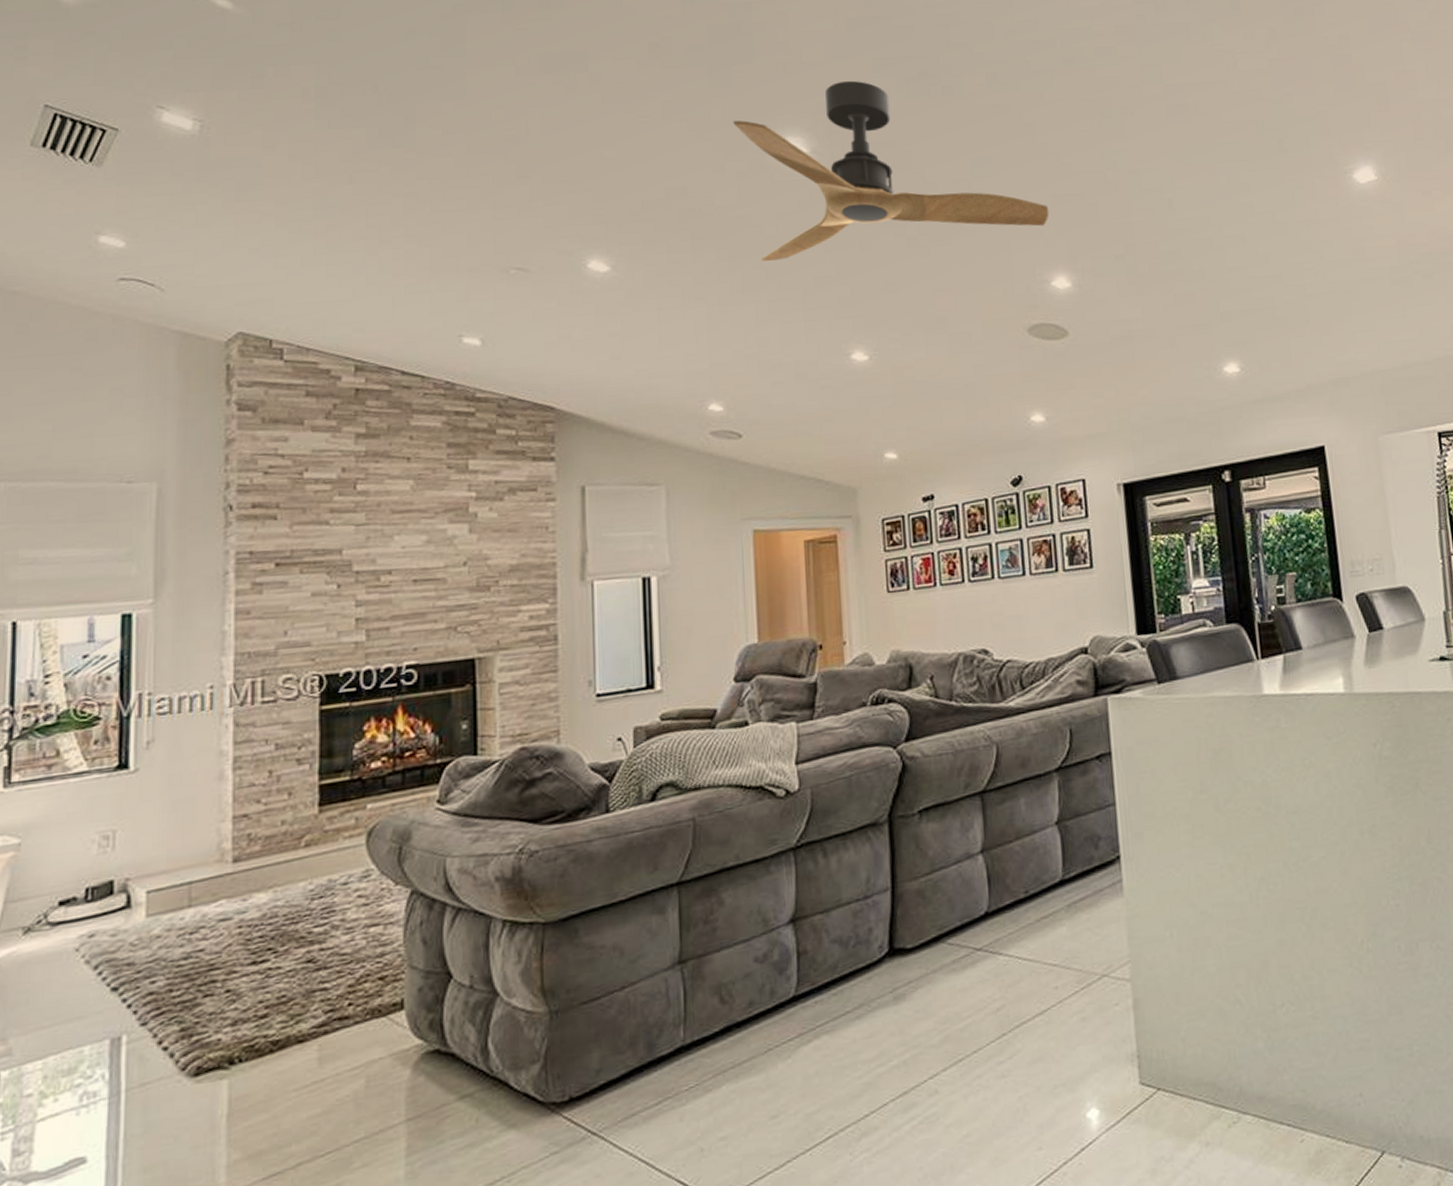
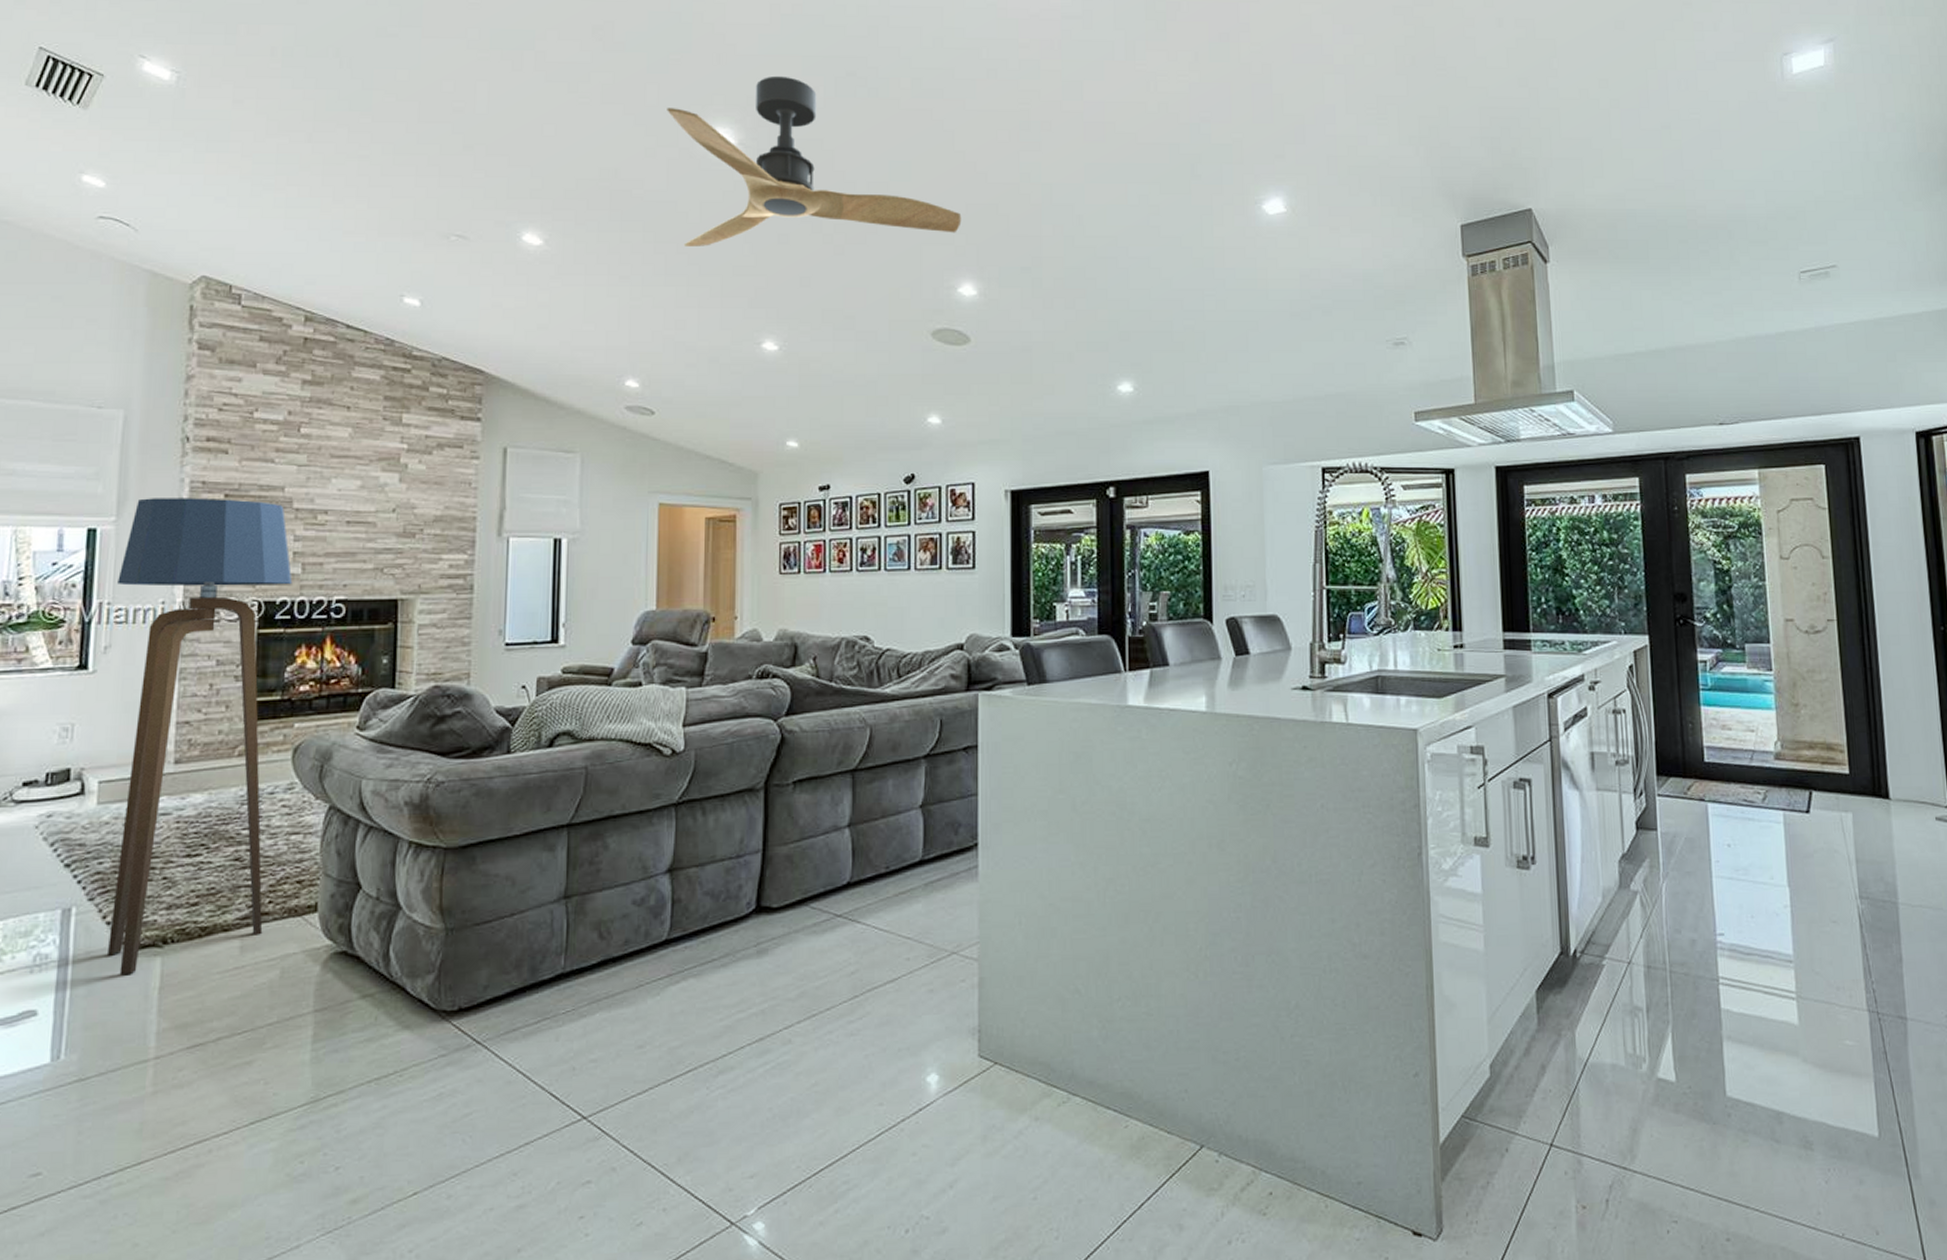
floor lamp: none [159,567,356,1105] -> present [106,498,293,974]

